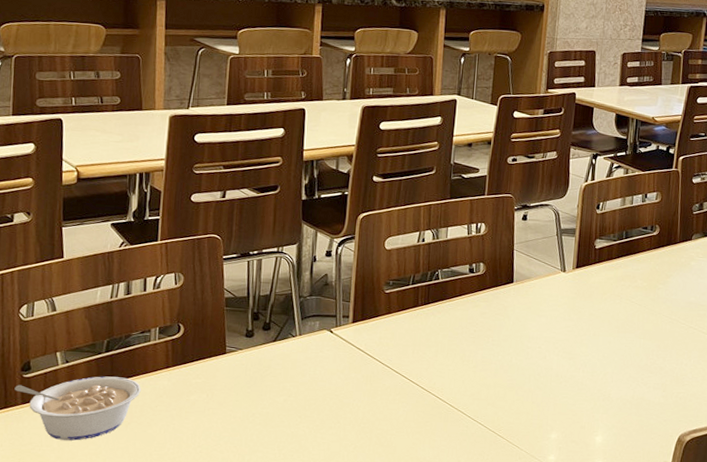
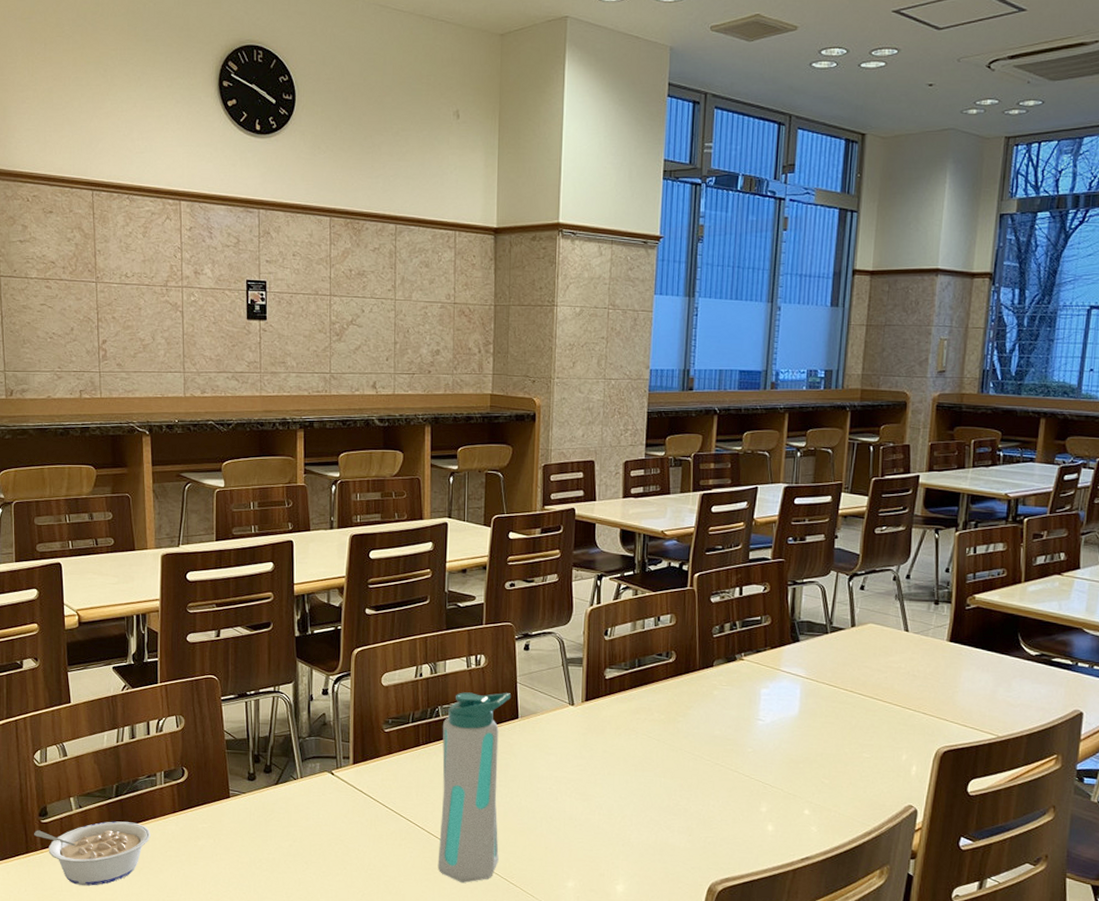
water bottle: none [429,257,508,435] -> present [437,692,512,883]

